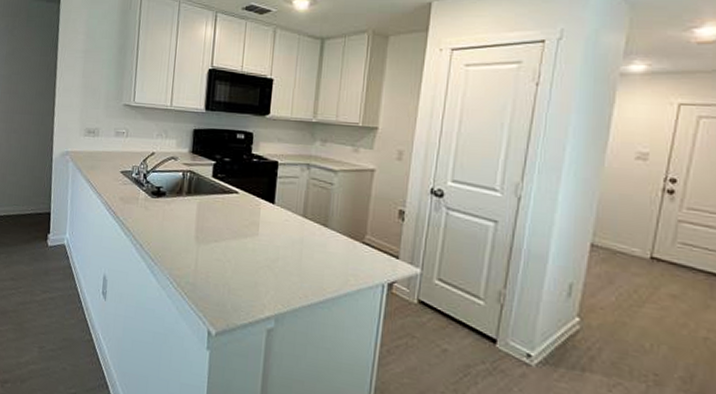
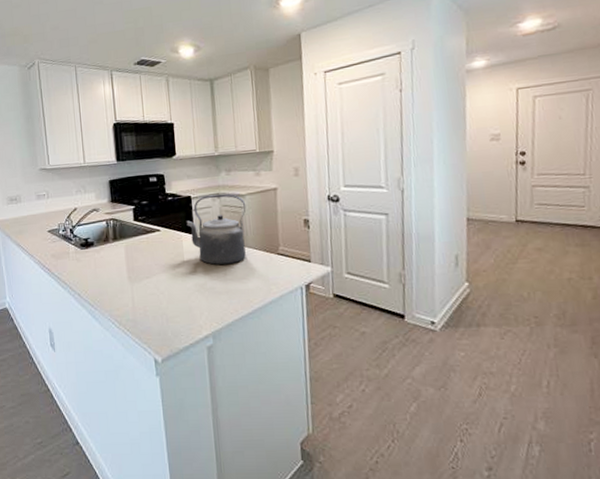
kettle: none [268,164,337,244] -> present [186,194,246,265]

